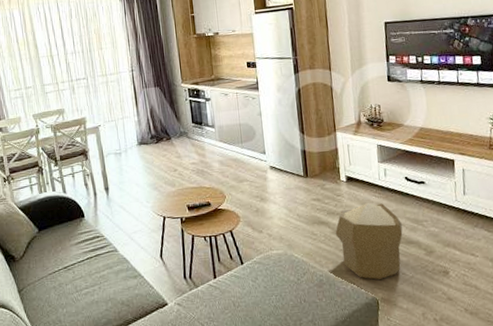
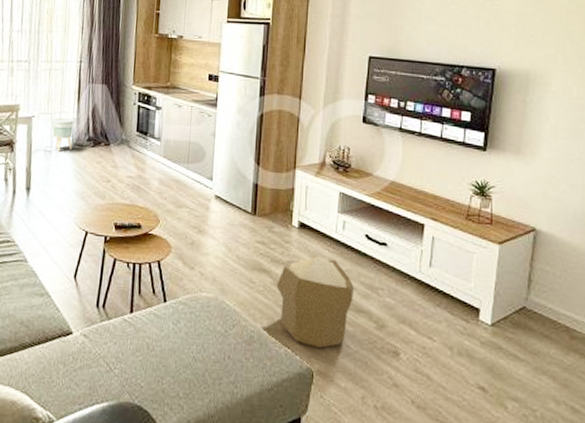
planter: none [116,121,139,152] -> present [52,117,74,151]

